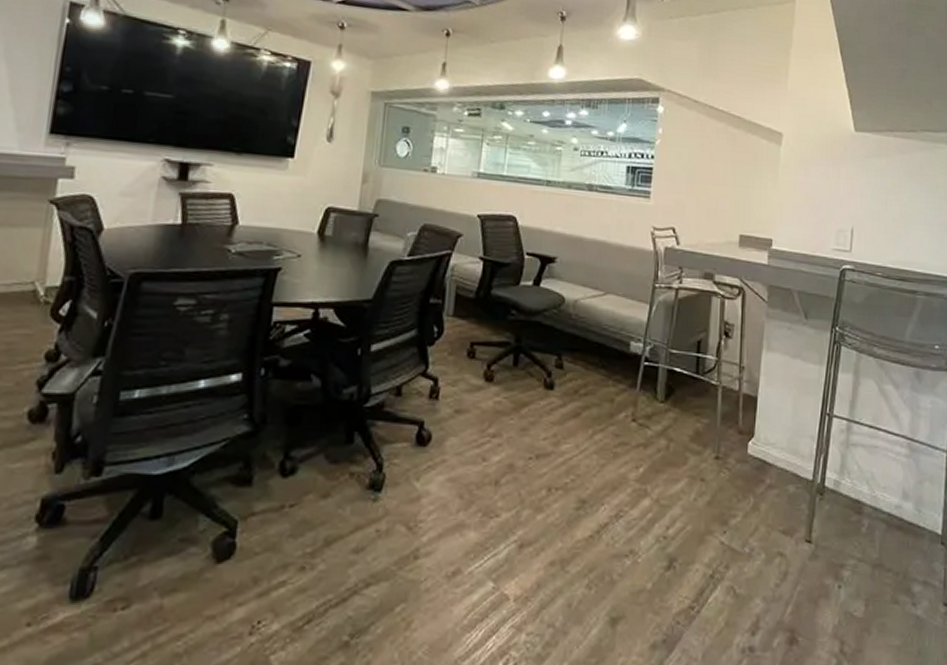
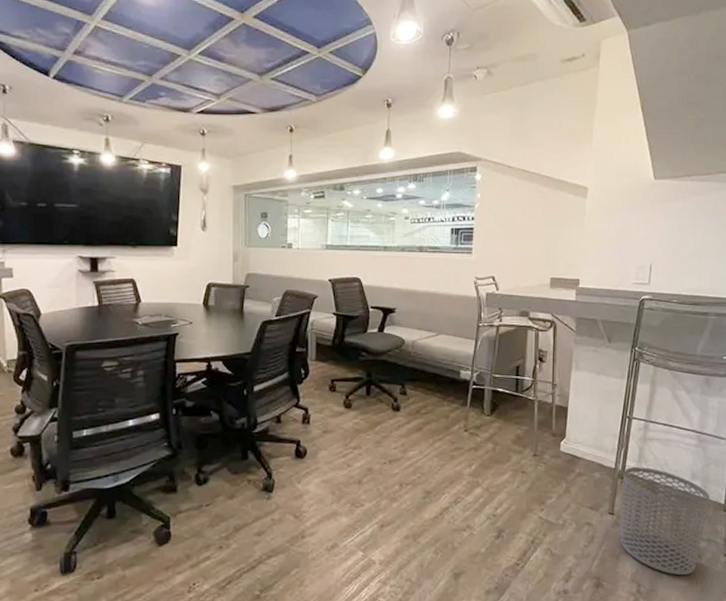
waste bin: none [819,480,925,631] -> present [620,467,710,576]

